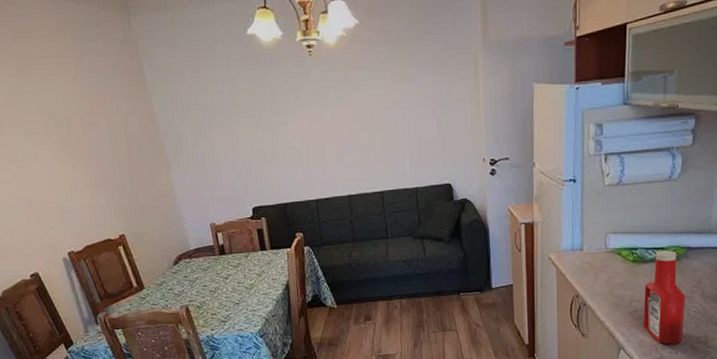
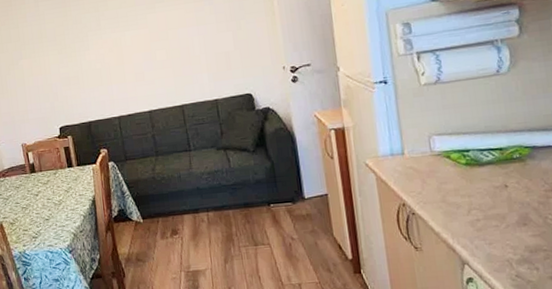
ketchup bottle: present [643,250,685,345] -> none [485,150,543,259]

